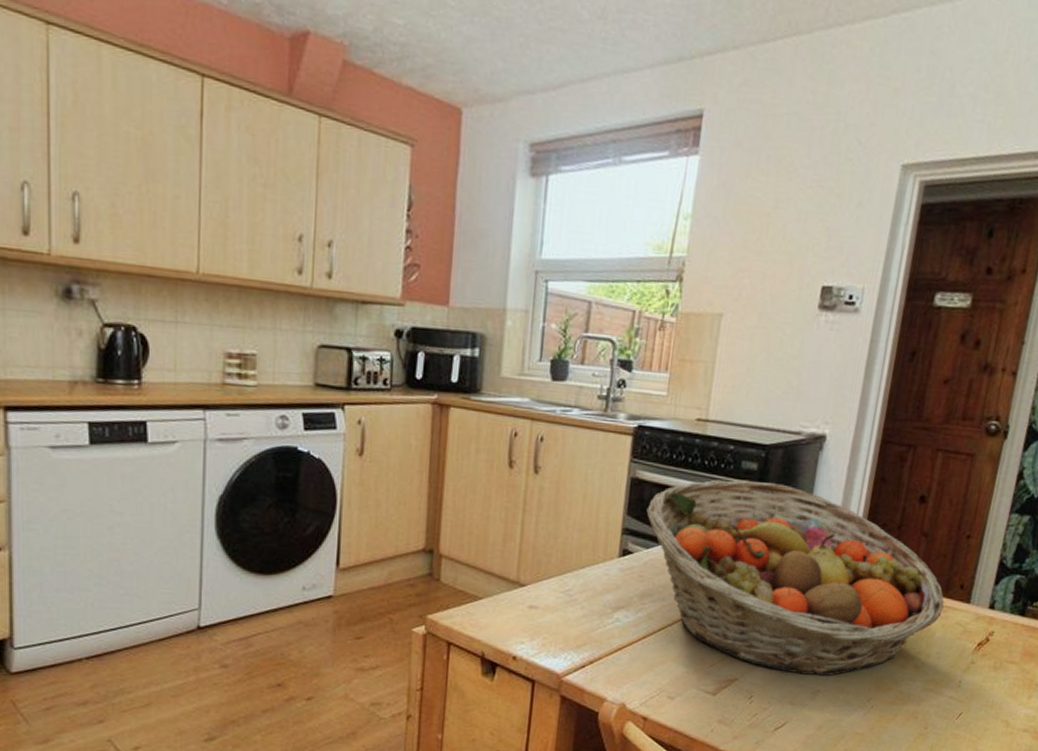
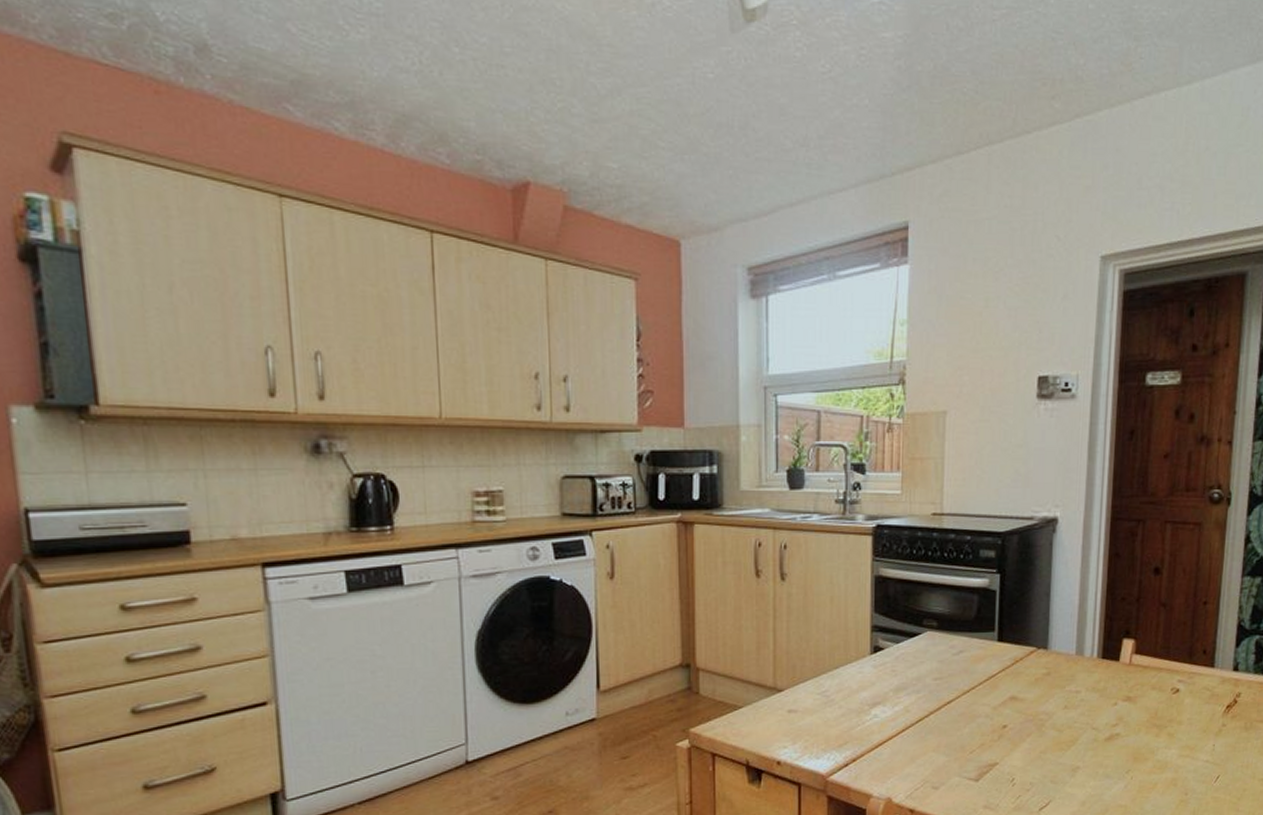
fruit basket: present [646,479,944,676] -> none [893,568,1189,753]

